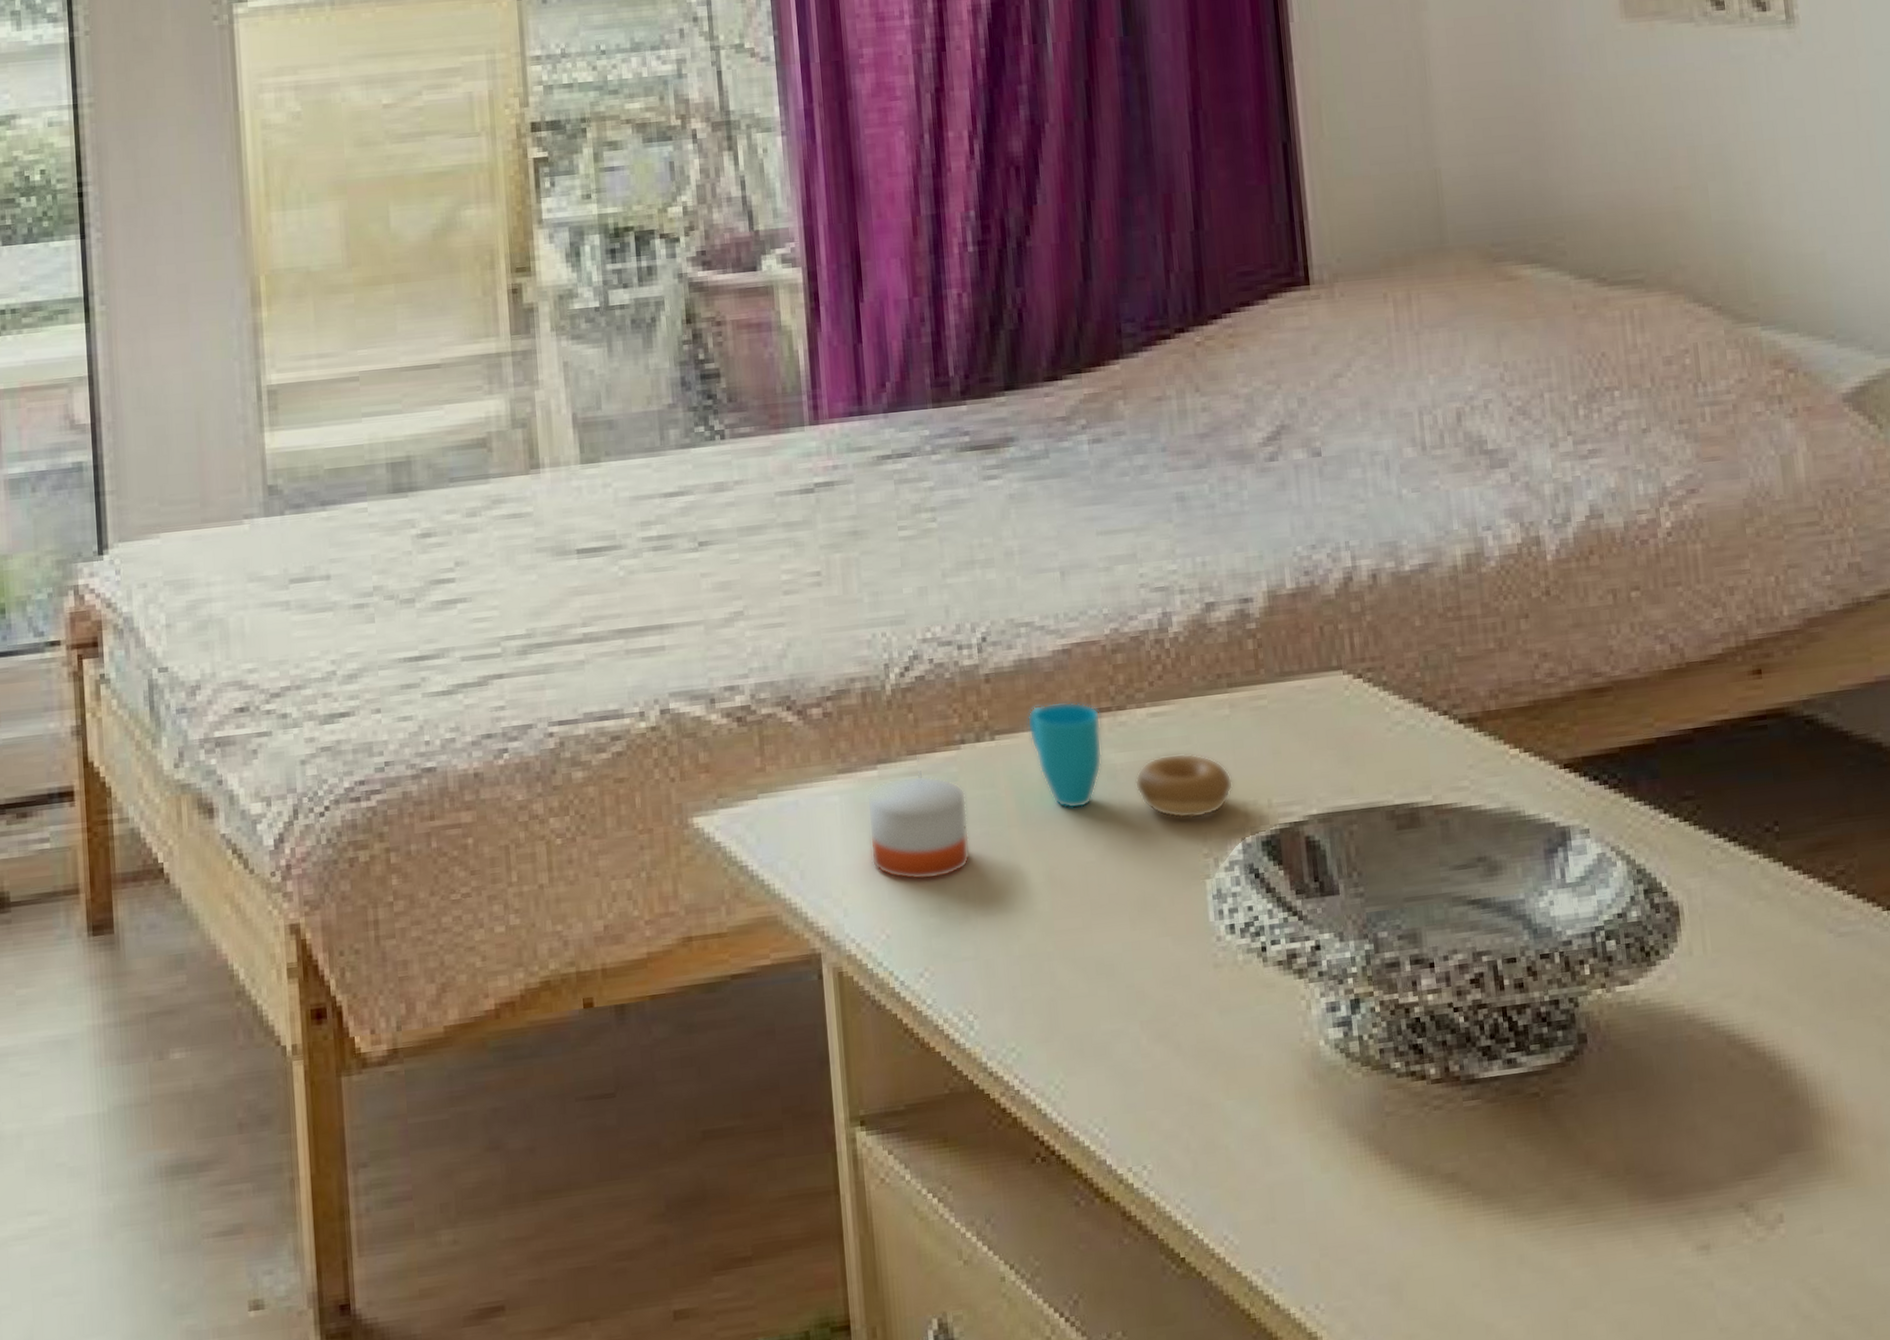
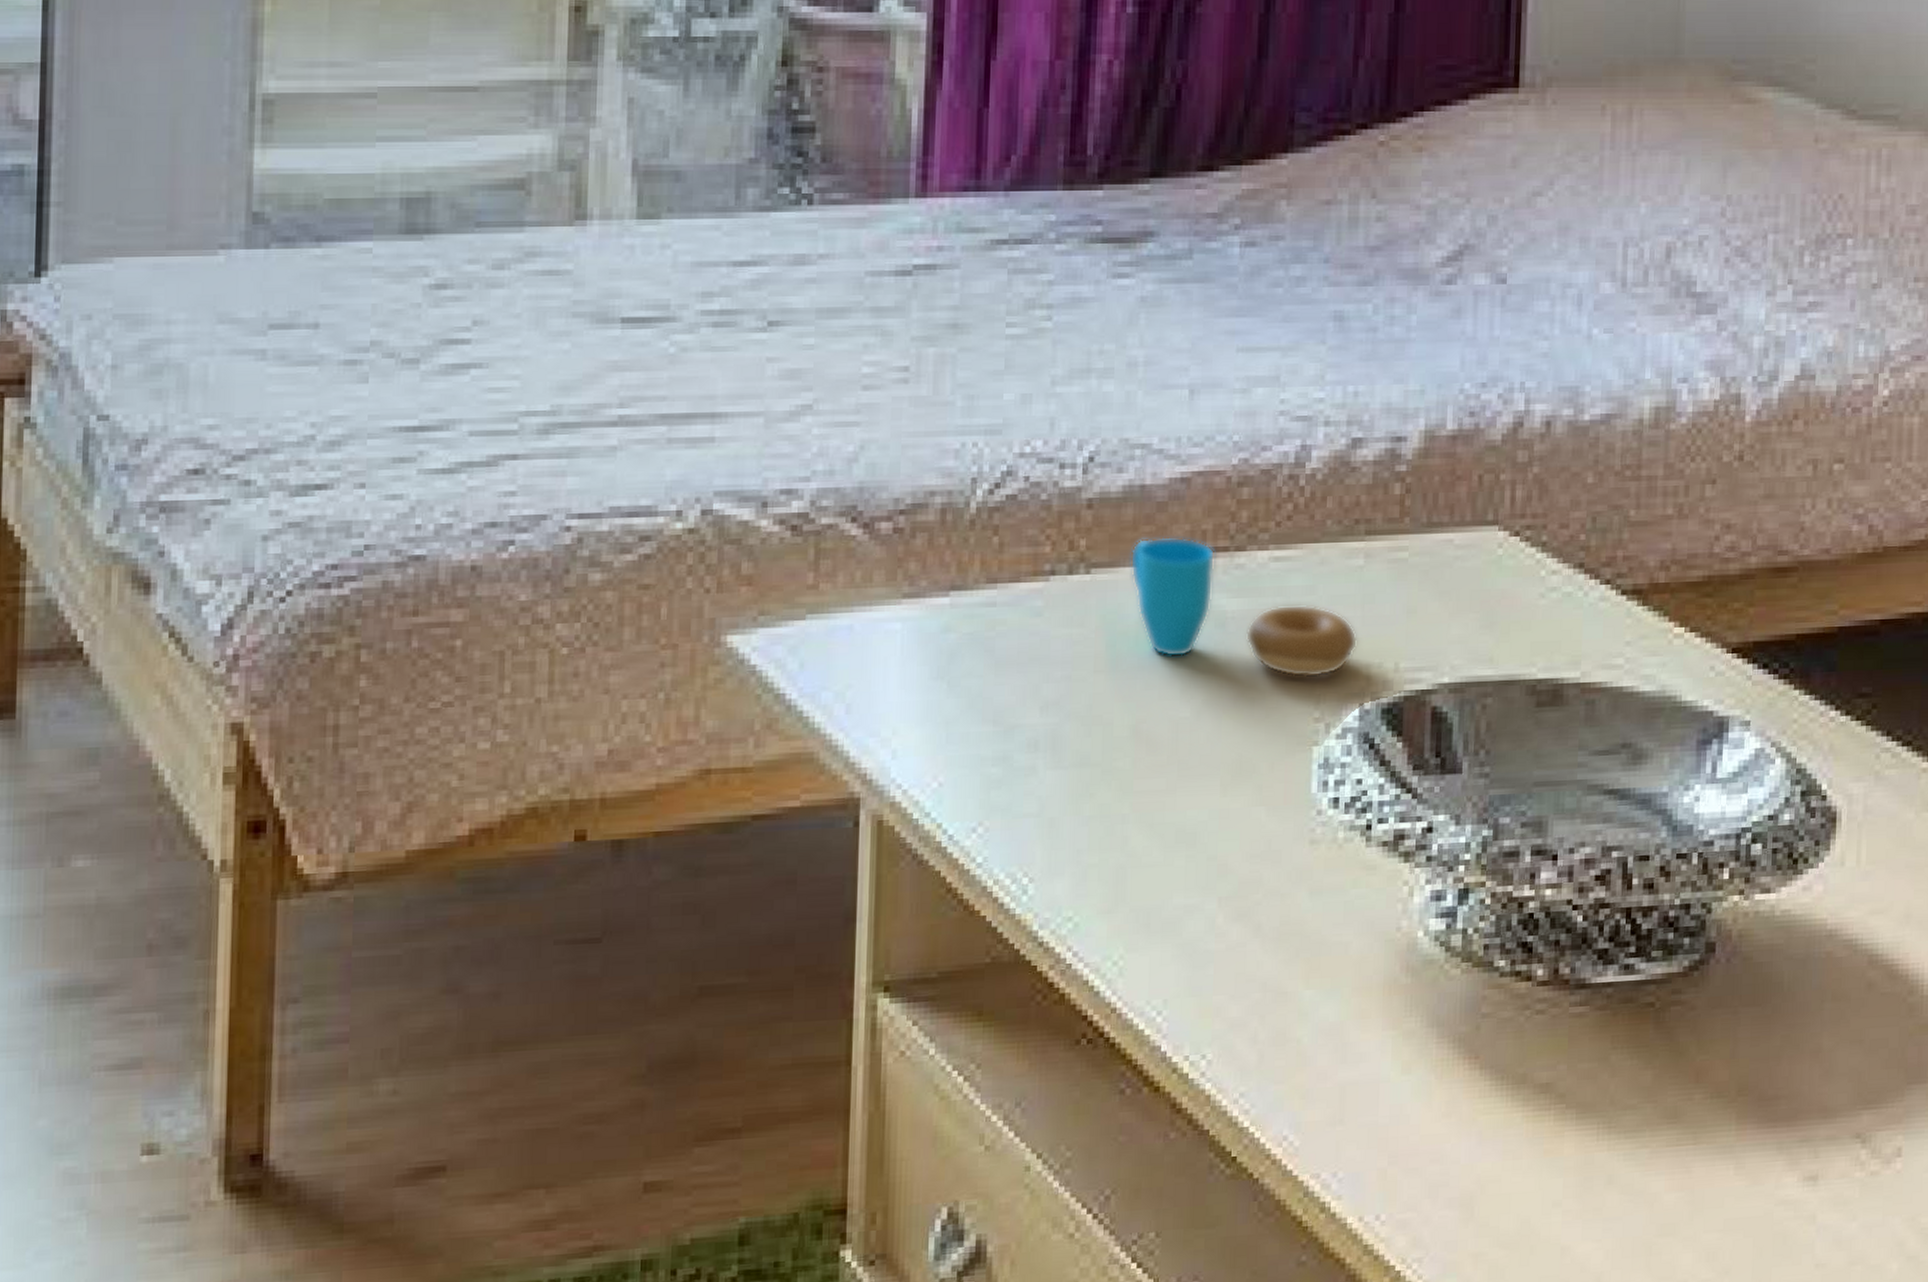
candle: present [866,758,970,881] -> none [931,588,1050,724]

